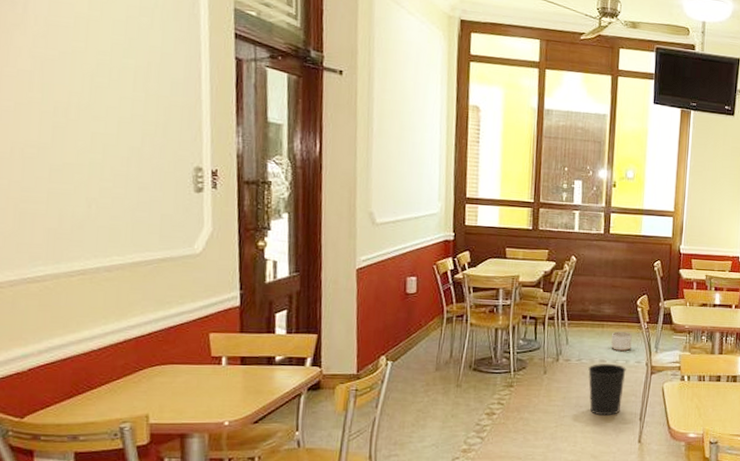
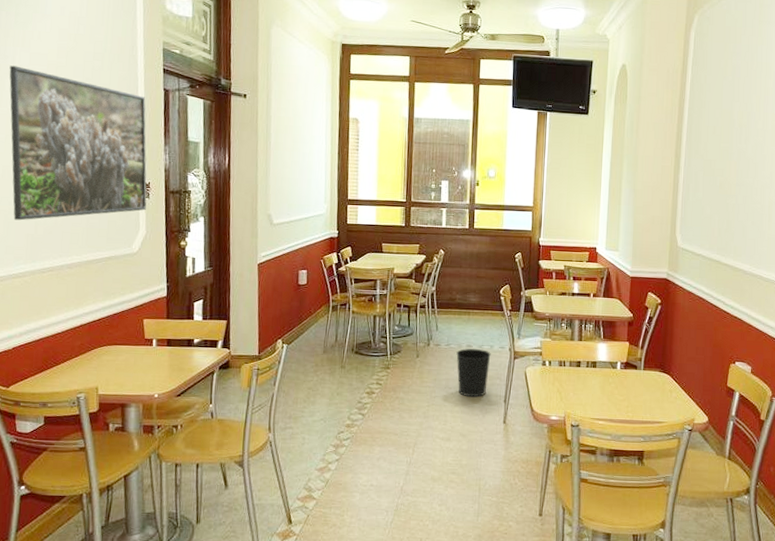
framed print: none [19,14,213,212] -> present [9,65,147,221]
planter: present [611,331,632,351] -> none [477,319,496,337]

